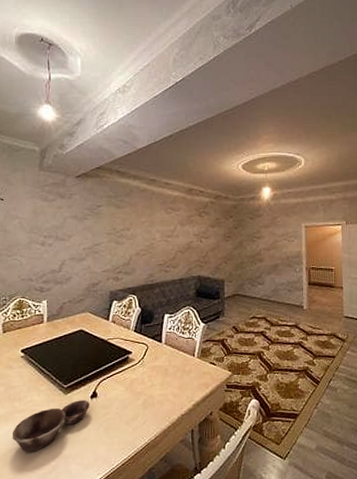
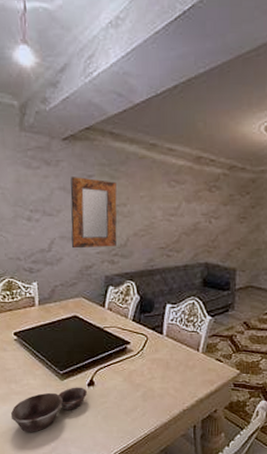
home mirror: none [80,207,122,268] -> present [70,177,117,249]

